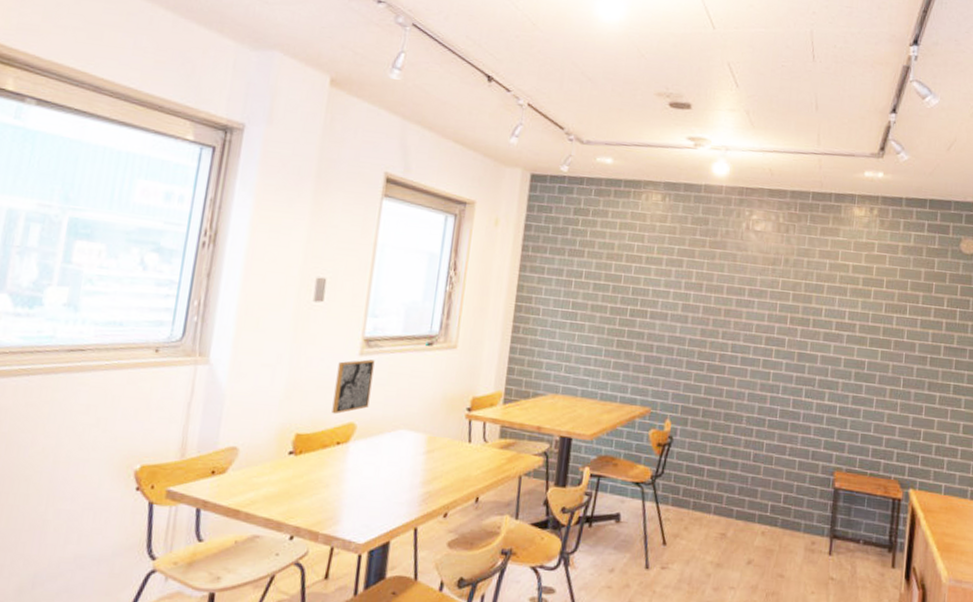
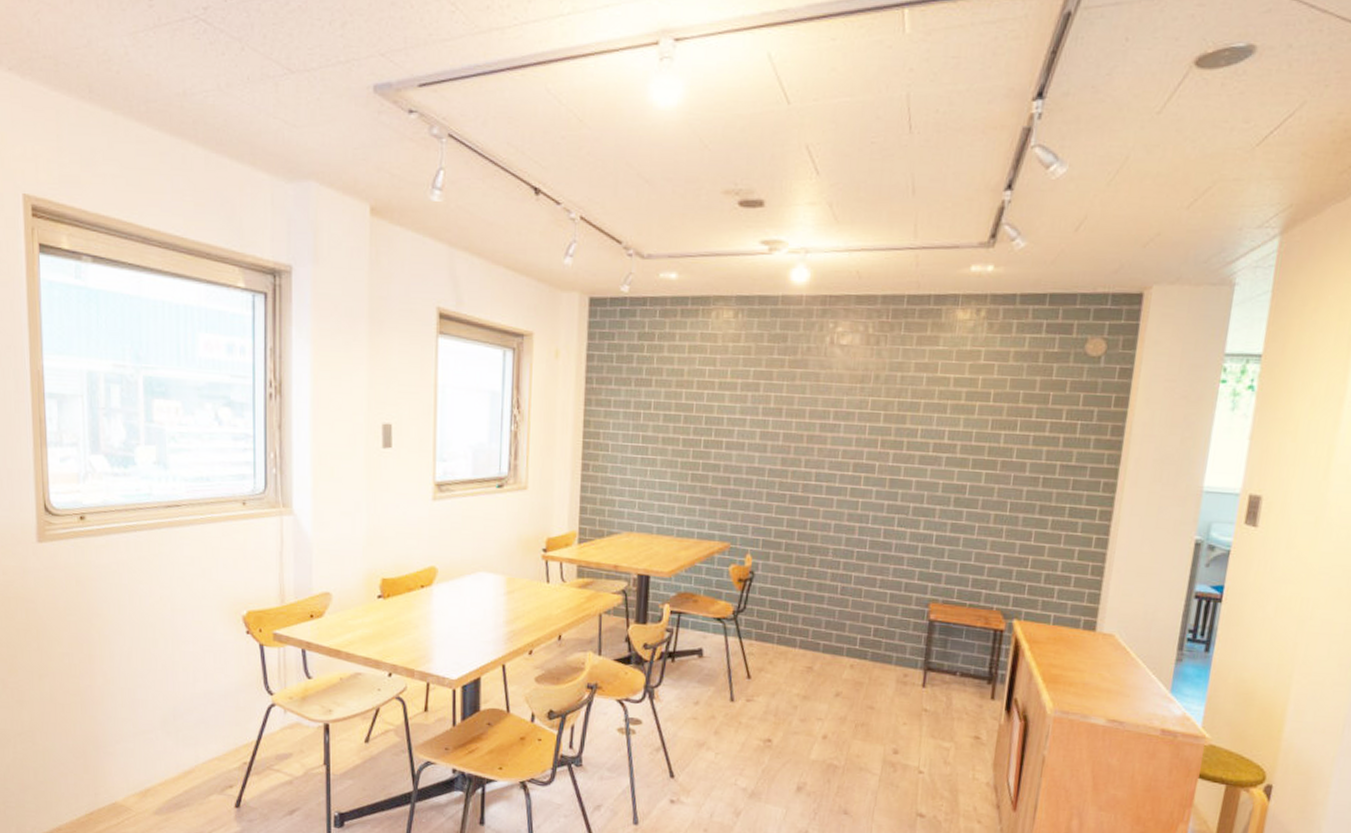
wall art: present [332,359,375,414] -> none [413,504,448,559]

